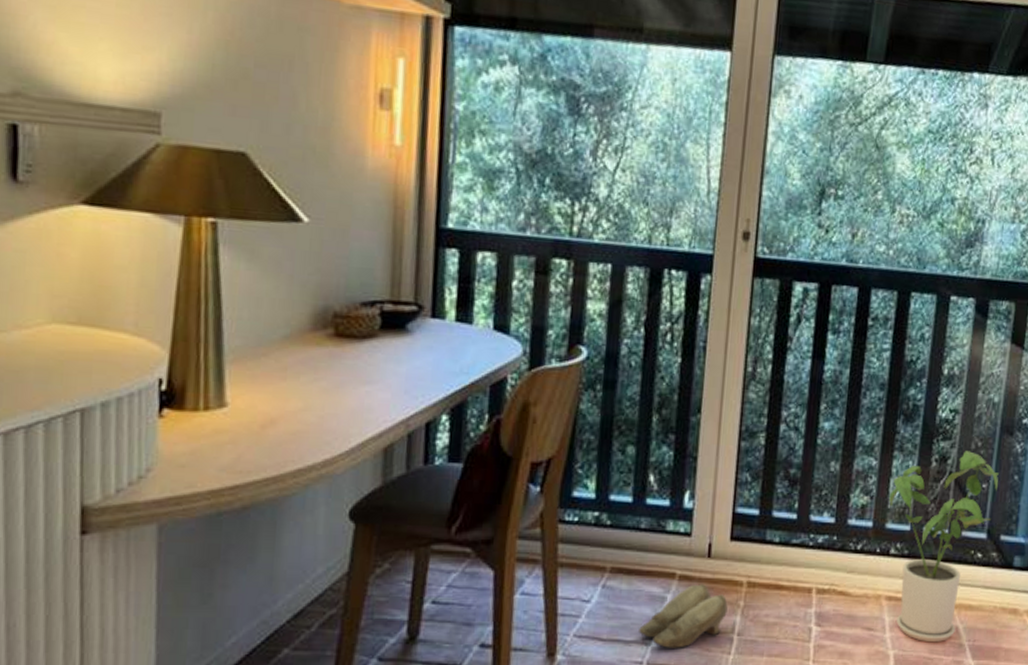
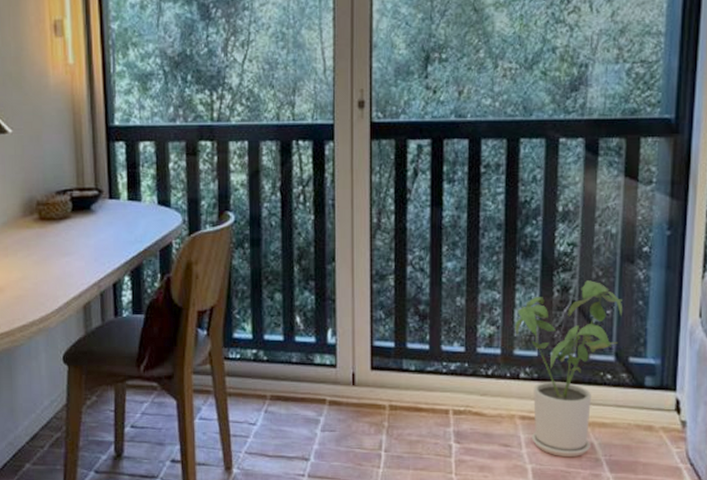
slippers: present [639,584,728,648] -> none [299,408,374,463]

